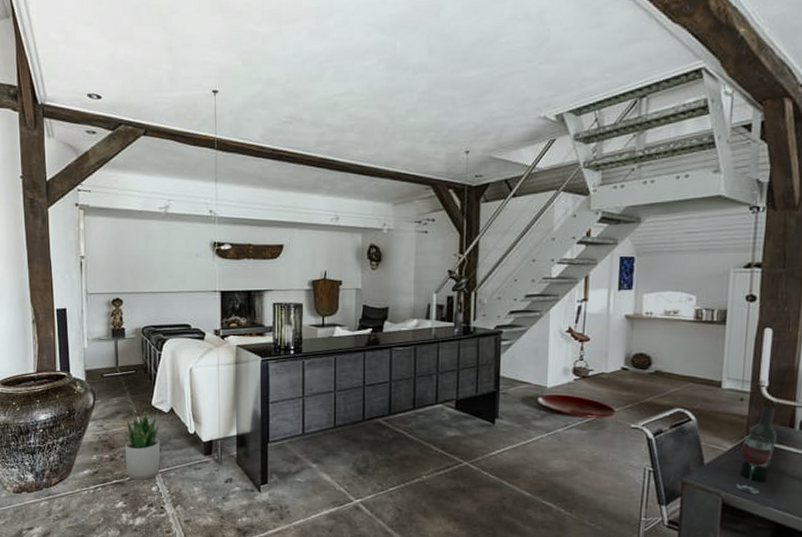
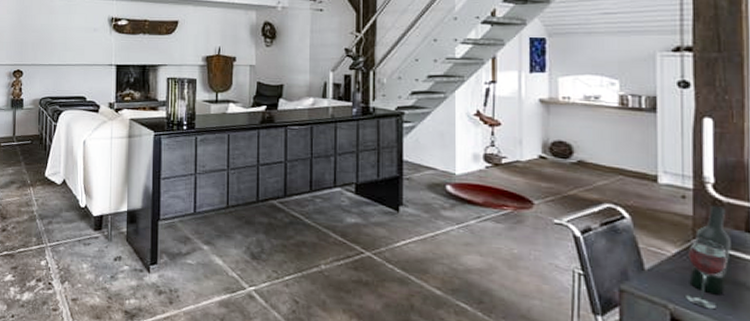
planter: present [124,410,161,480] -> none [16,181,52,253]

